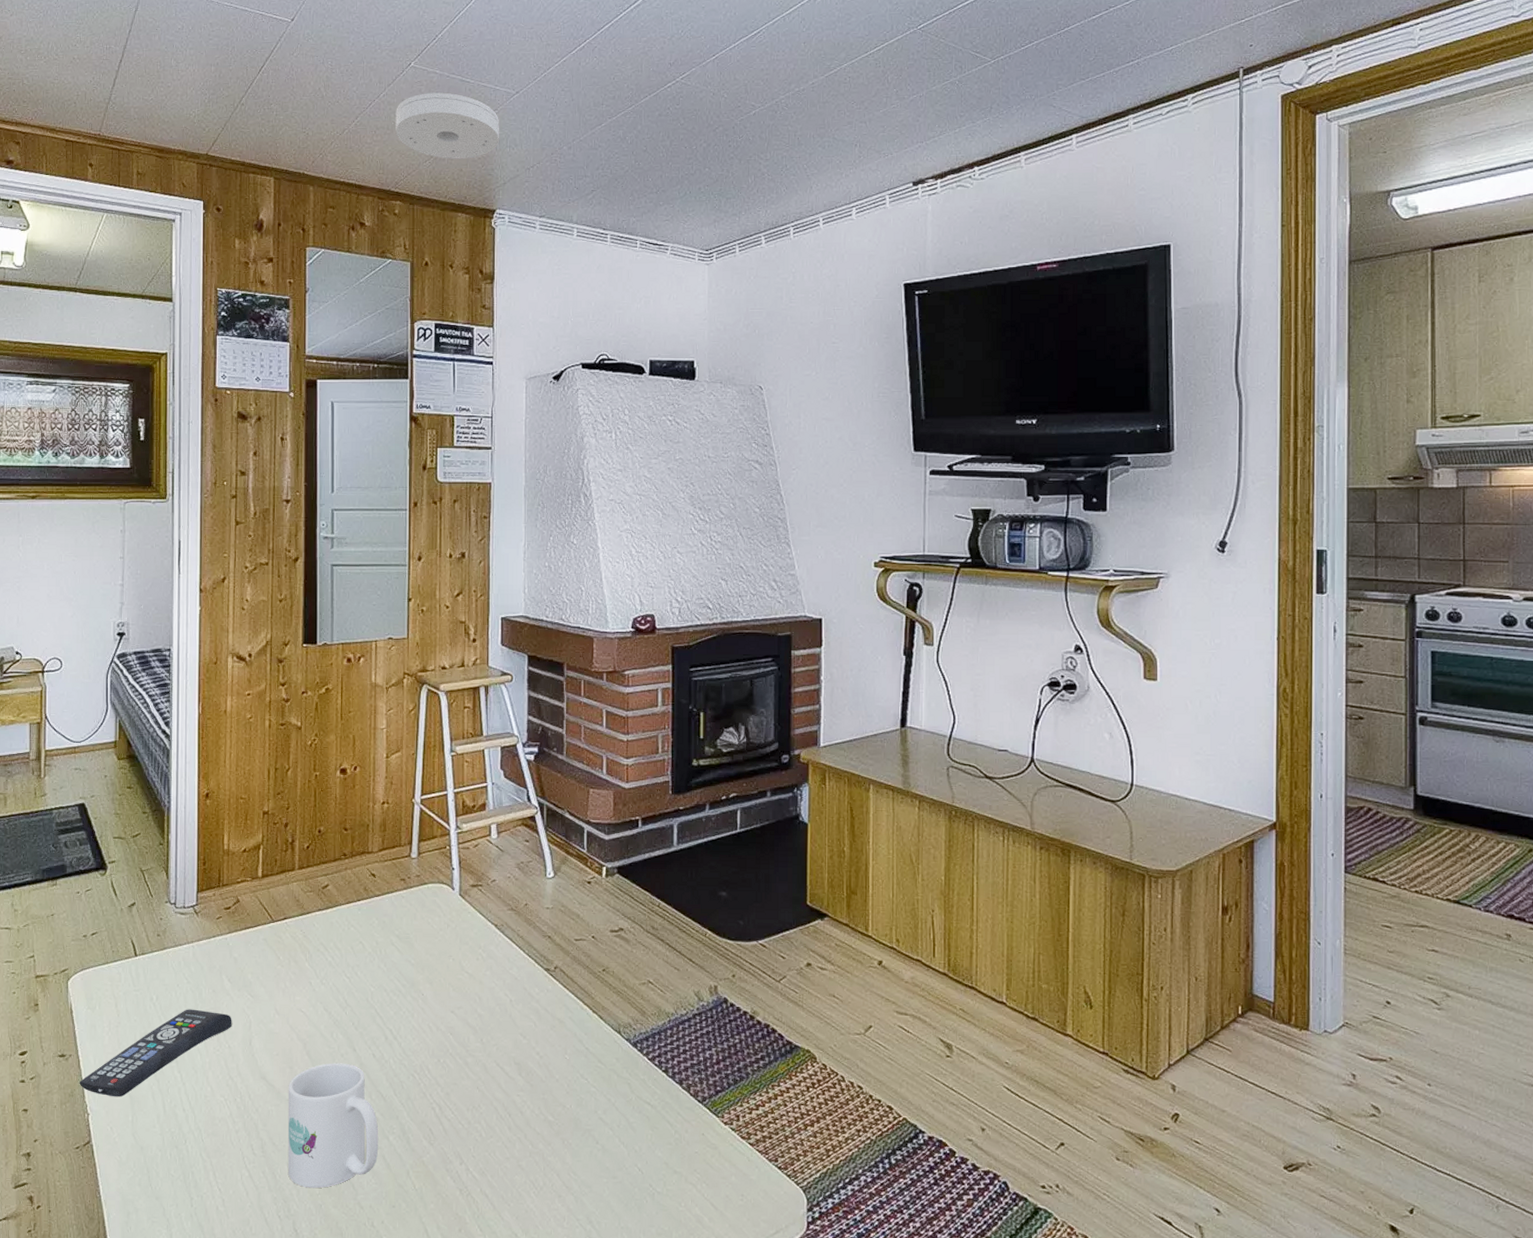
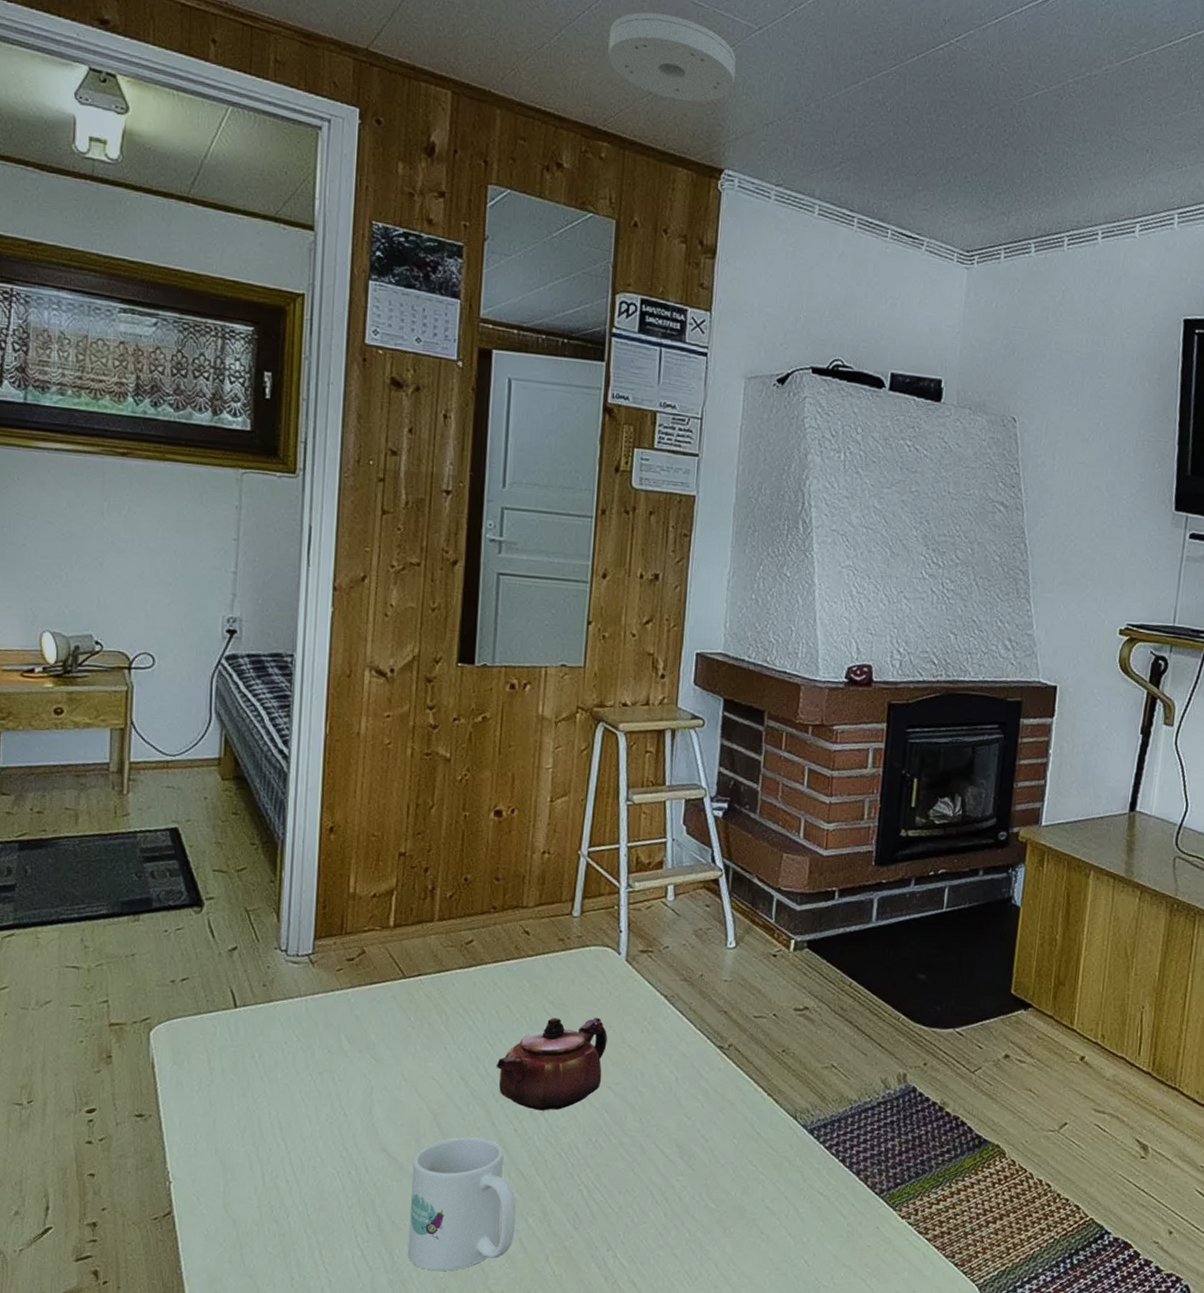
remote control: present [79,1009,232,1098] -> none [160,1070,350,1165]
teapot: none [354,948,448,1036] -> present [497,1017,608,1111]

